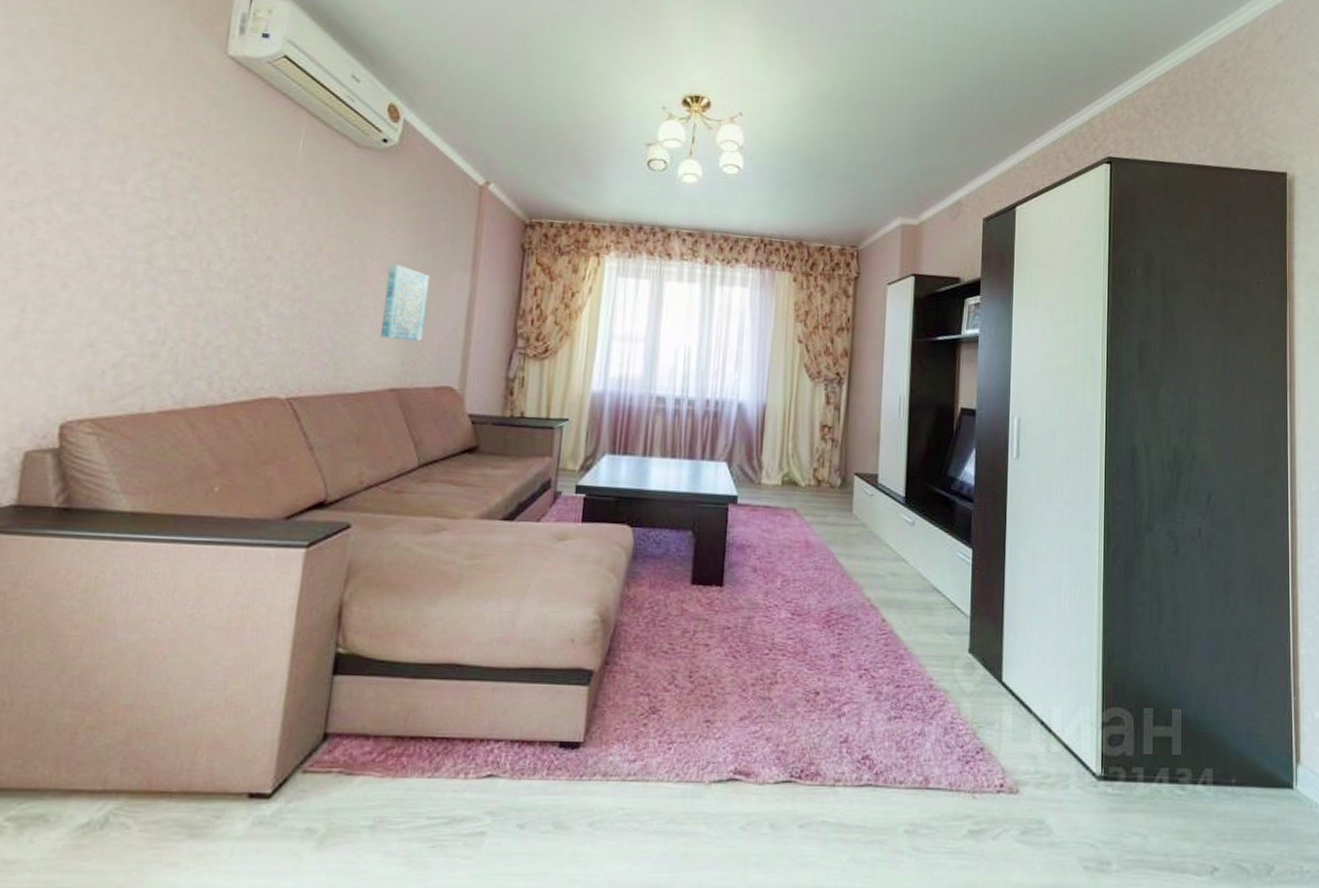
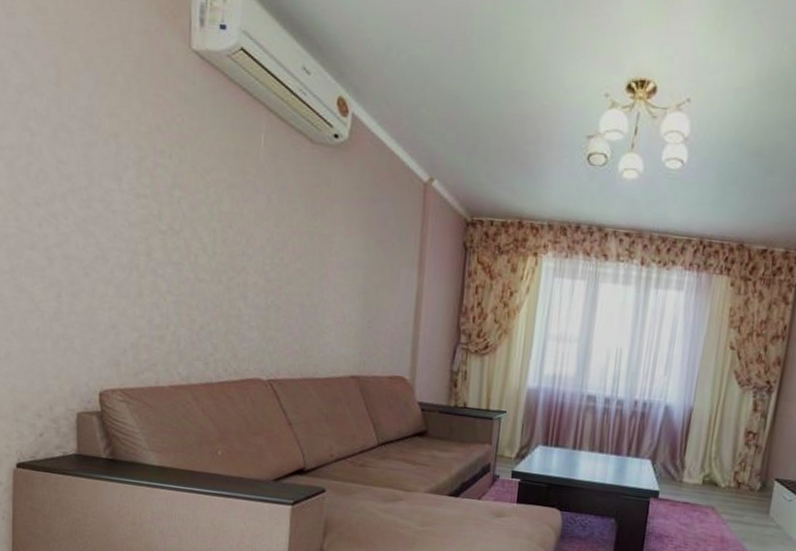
wall art: present [379,263,430,341] -> none [340,259,382,334]

